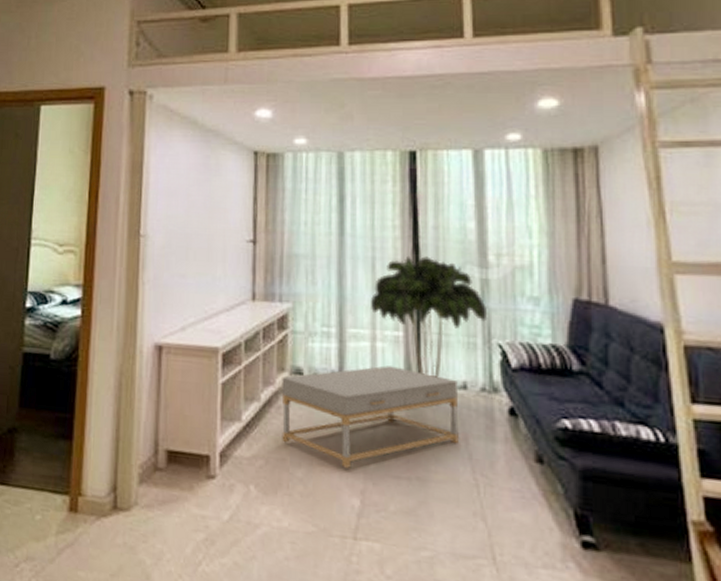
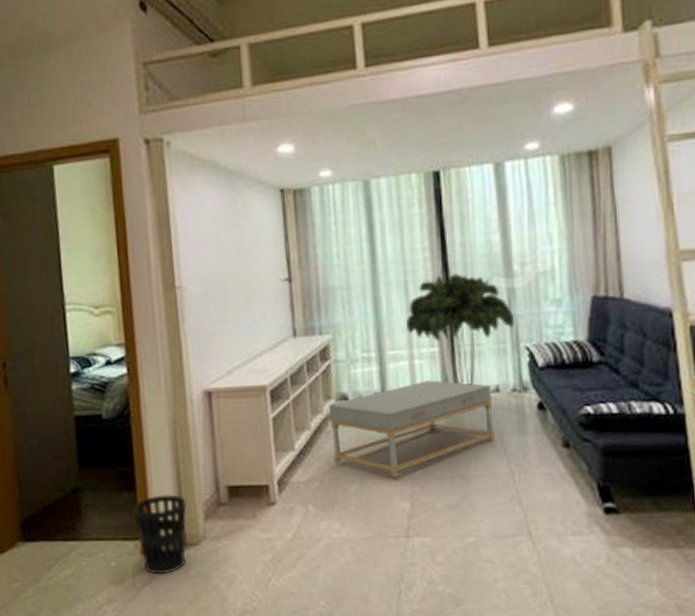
wastebasket: none [67,449,122,538] -> present [134,494,187,575]

